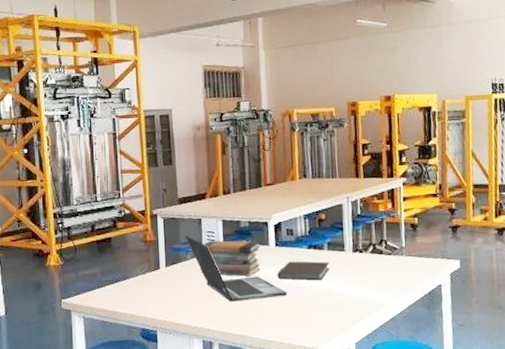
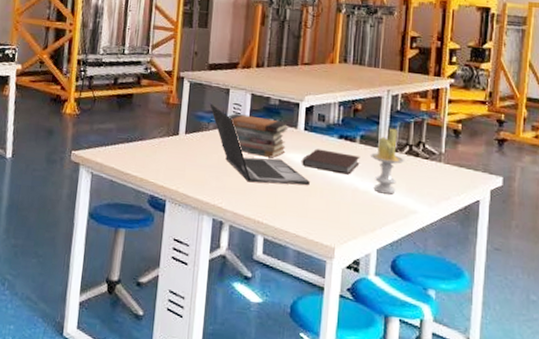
candle: none [338,231,371,292] -> present [370,128,405,195]

